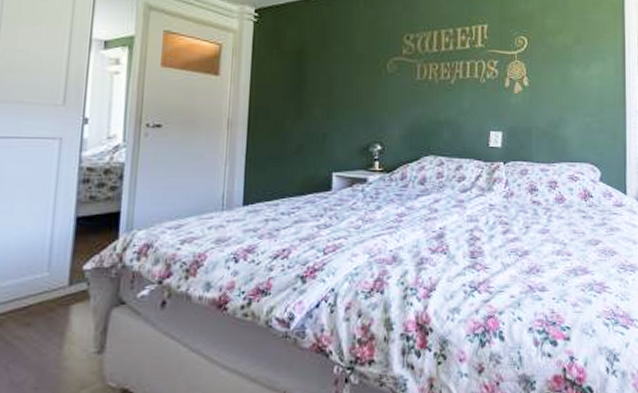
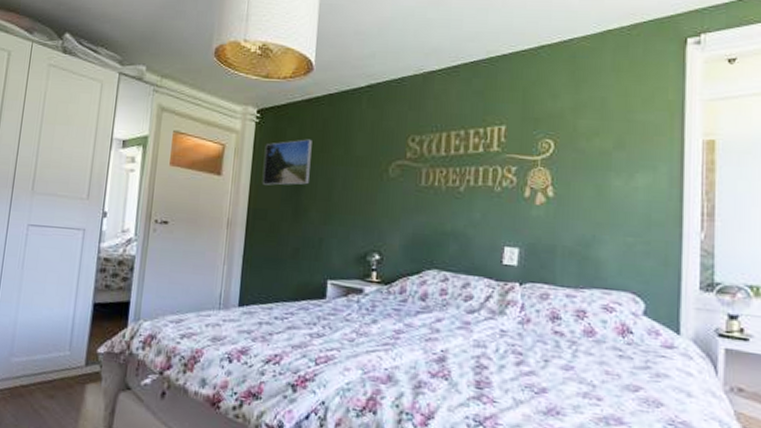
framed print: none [263,38,313,84] -> present [262,139,312,186]

